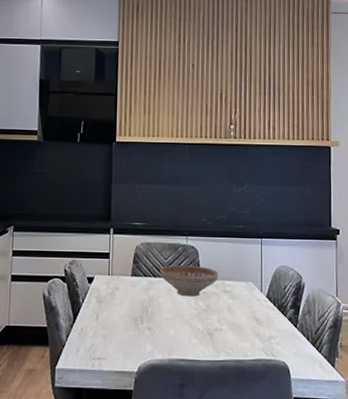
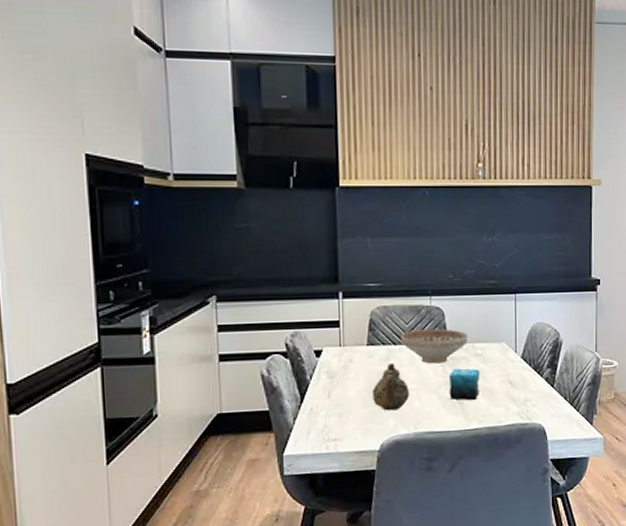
teapot: none [133,293,166,337] -> present [372,363,410,411]
candle: none [200,302,229,333] -> present [448,368,480,401]

